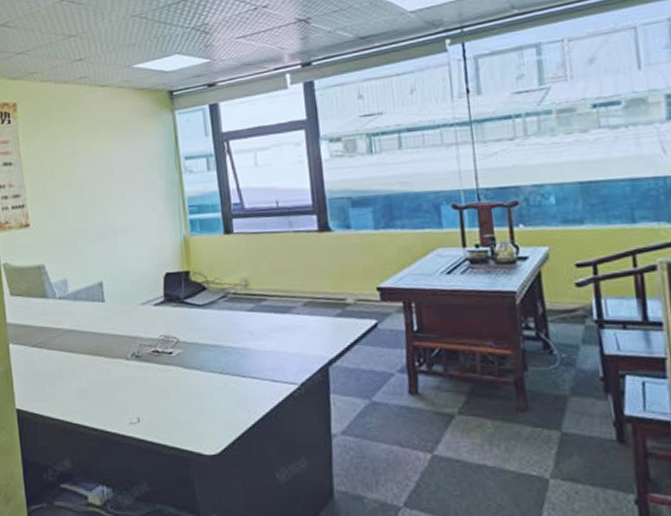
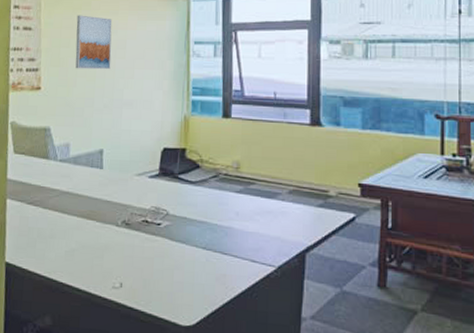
wall art: none [57,142,100,201] -> present [75,15,113,70]

